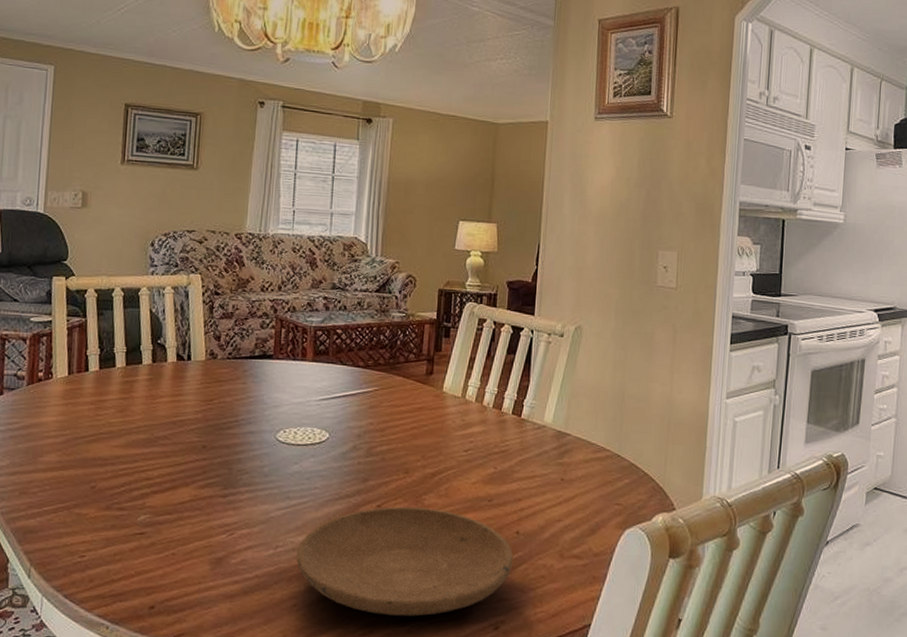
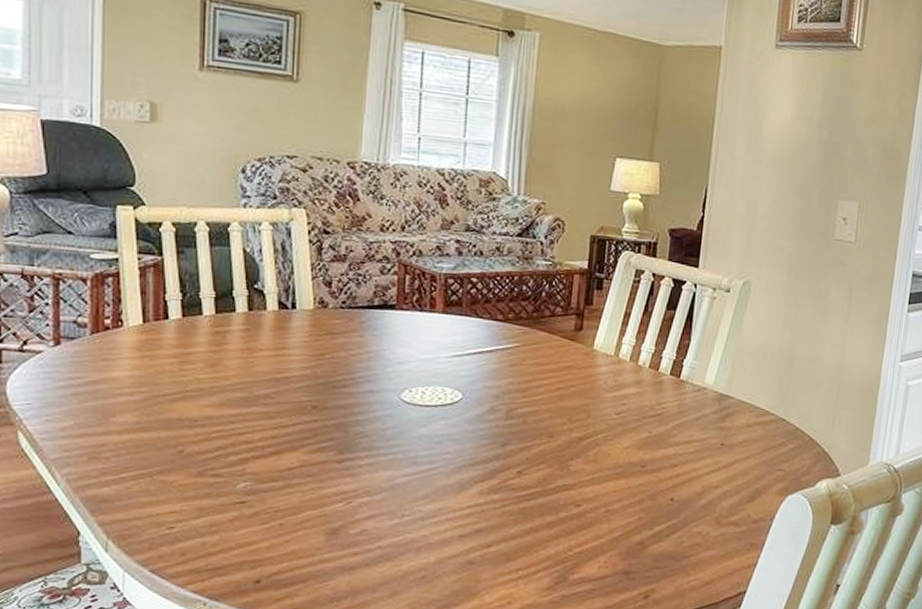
plate: present [296,506,514,616] -> none [425,472,667,586]

